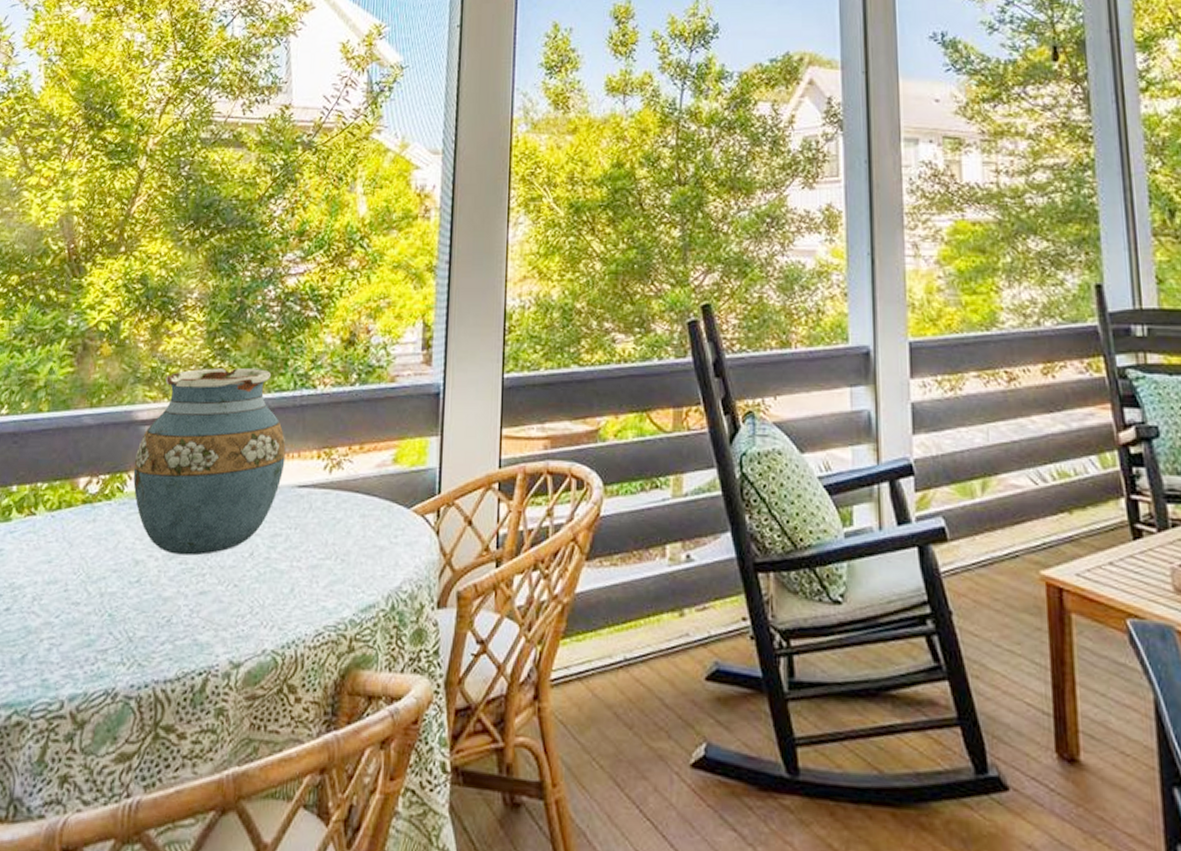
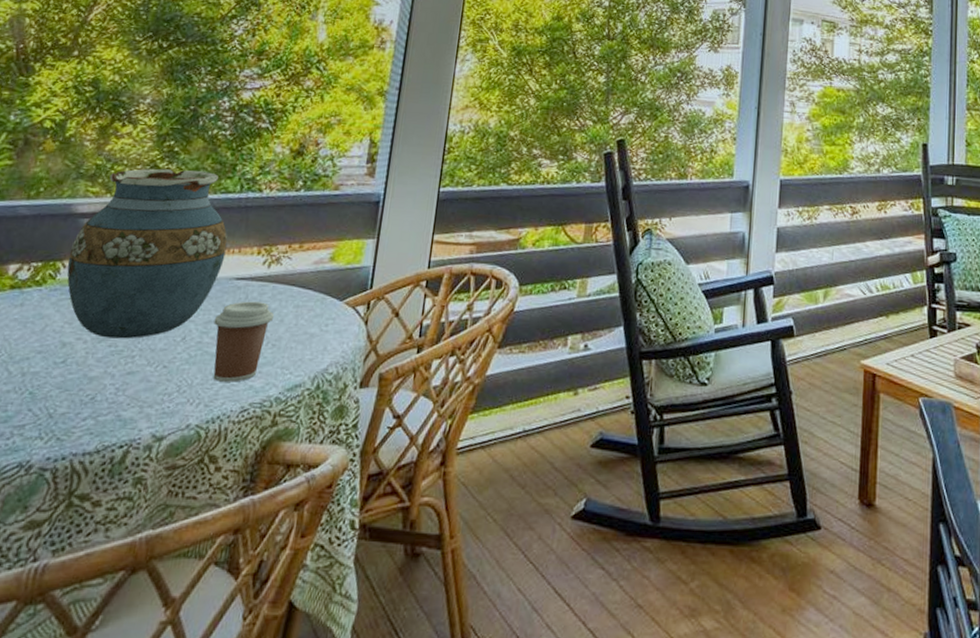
coffee cup: none [280,511,340,603] -> present [213,301,274,382]

